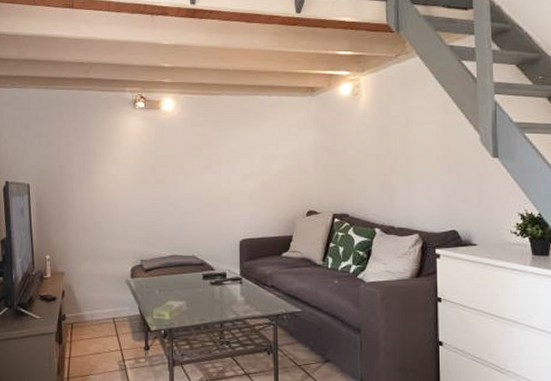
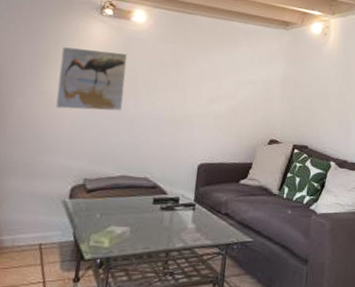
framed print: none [106,141,165,199] -> present [55,47,128,111]

